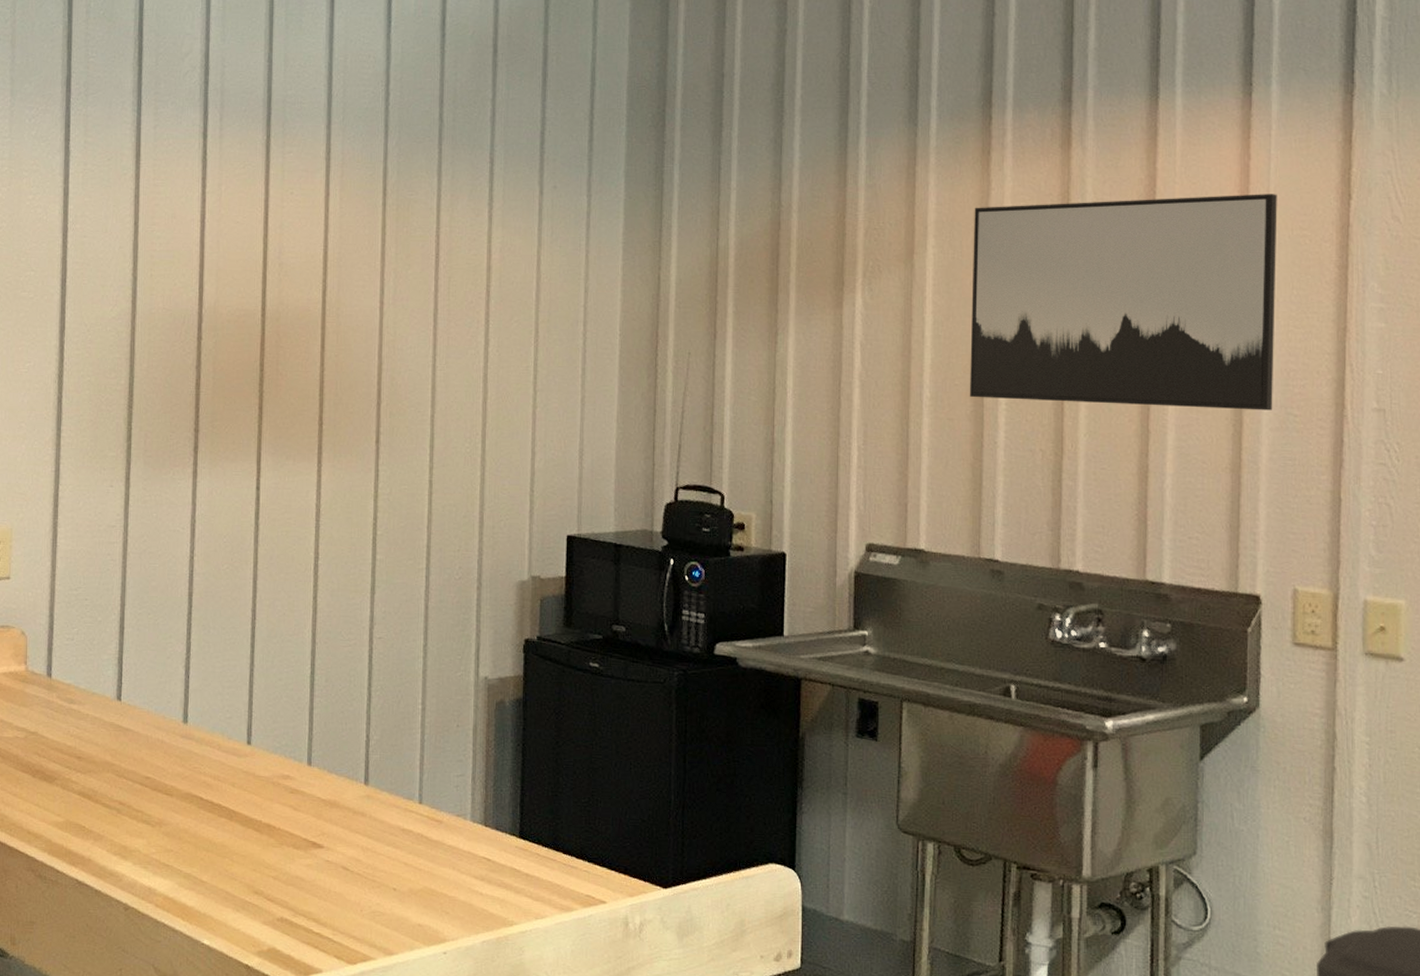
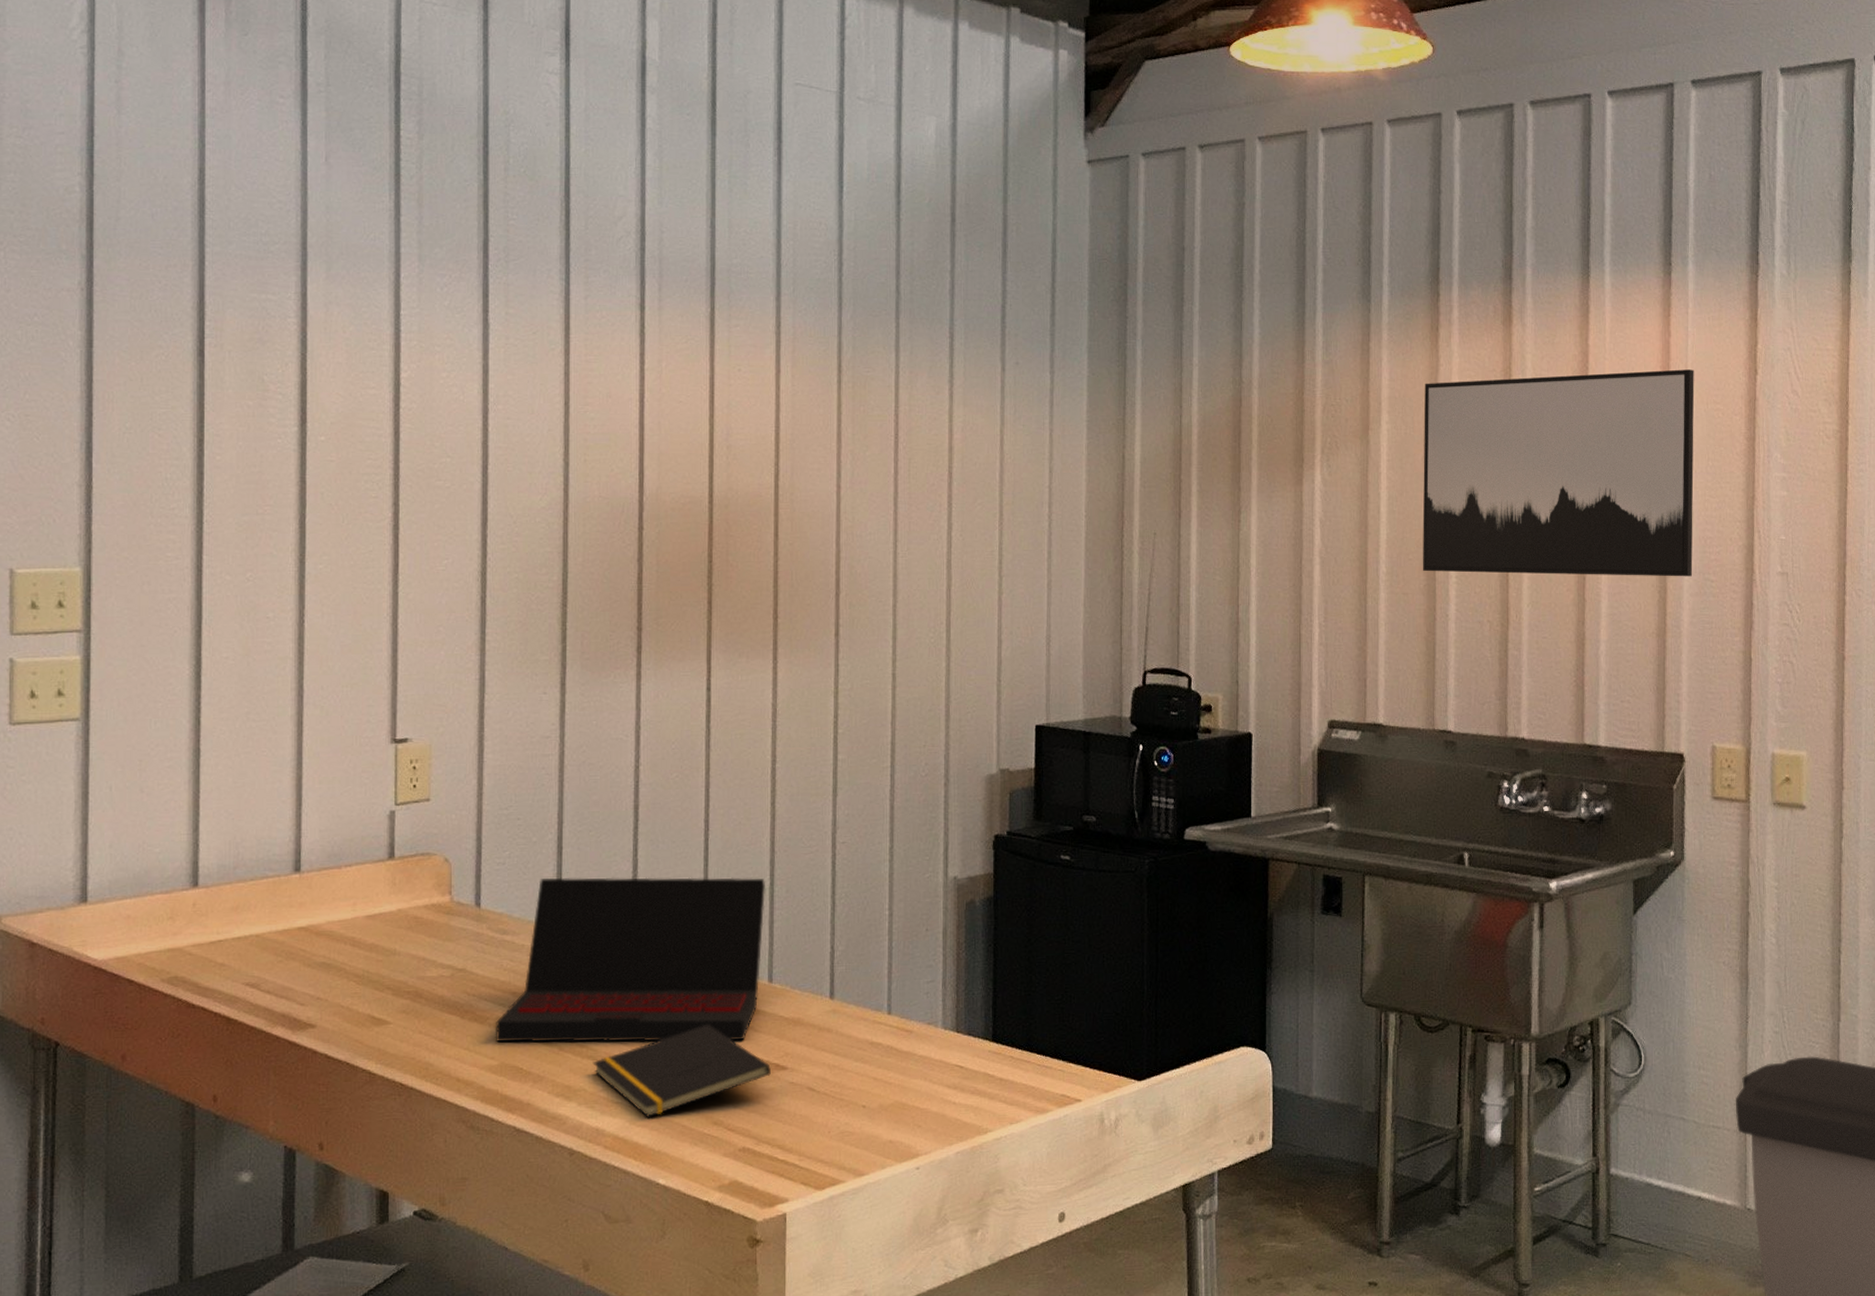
laptop: none [61,655,307,818] -> present [495,877,766,1043]
notepad: none [147,800,308,883] -> present [592,1025,771,1118]

